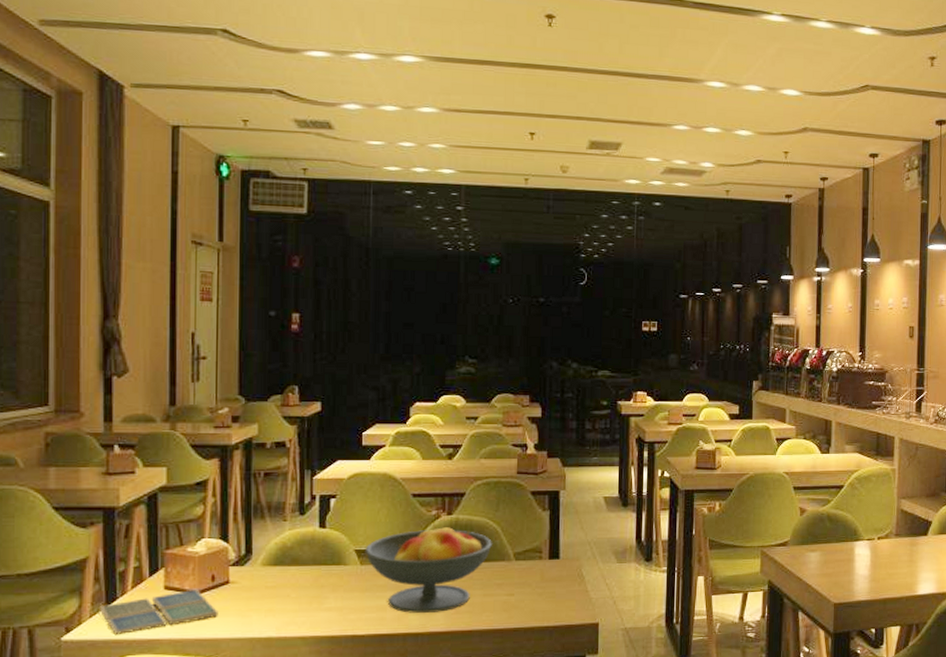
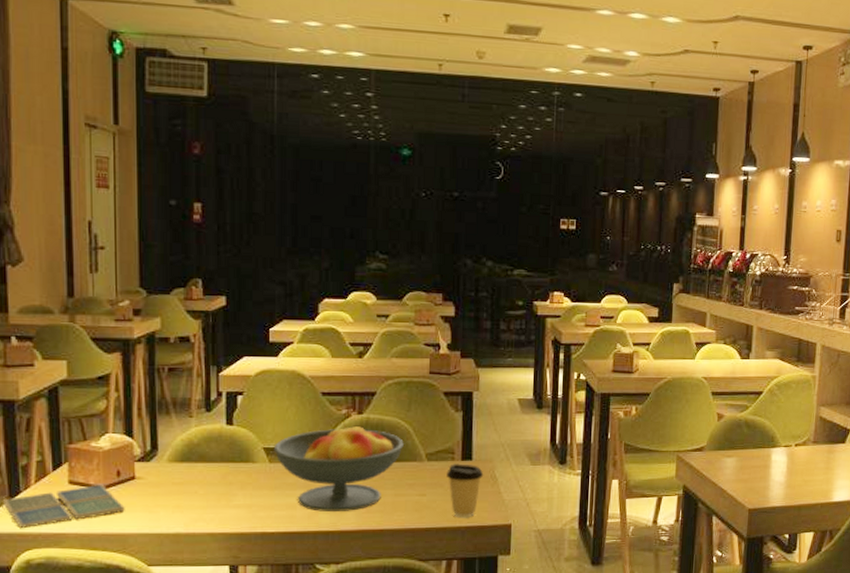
coffee cup: none [534,562,571,618] -> present [446,463,484,518]

